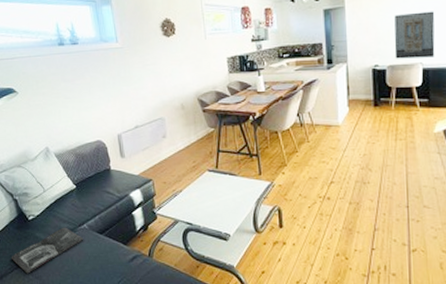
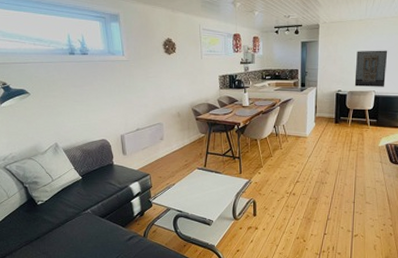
magazine: present [11,227,84,274] -> none [20,211,88,250]

